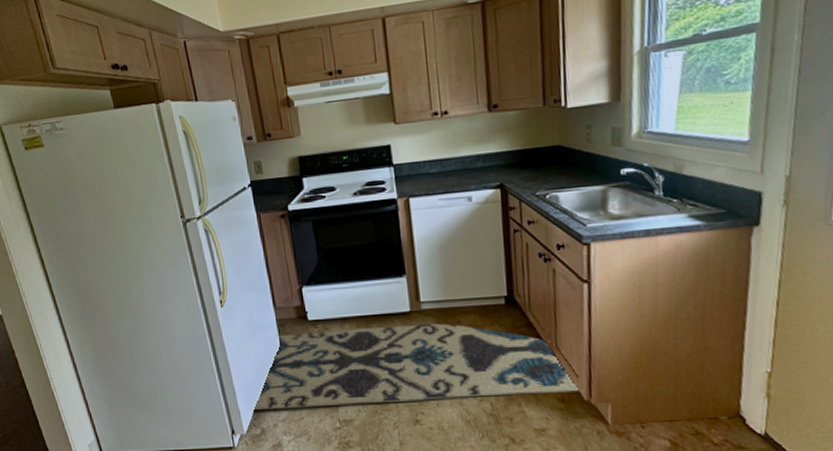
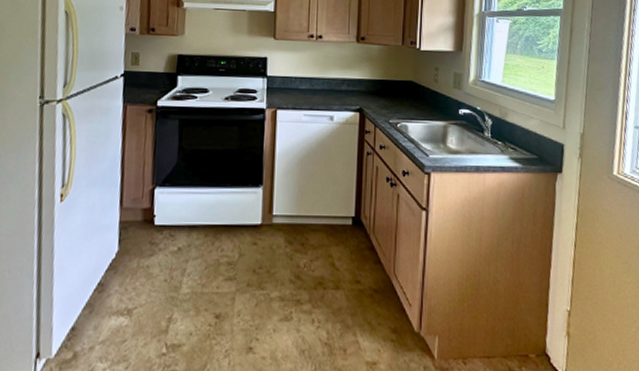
rug: present [254,323,581,410] -> none [71,238,413,328]

